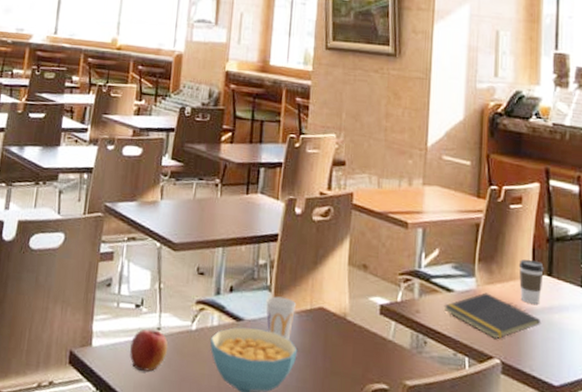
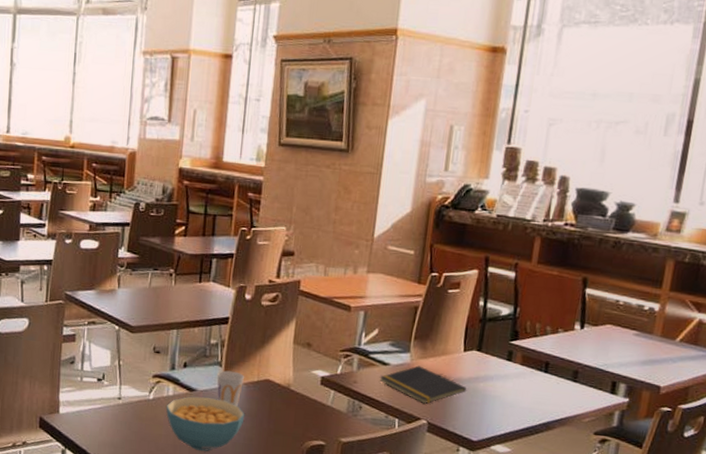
apple: present [130,329,169,372] -> none [94,399,129,433]
coffee cup: present [518,259,544,304] -> none [450,336,474,375]

